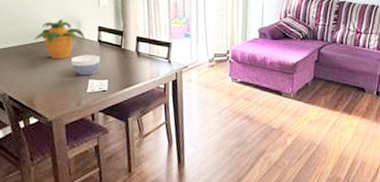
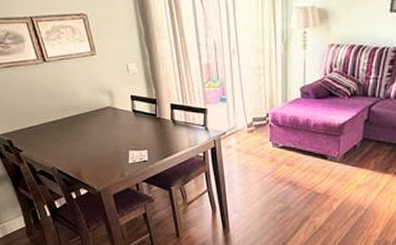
potted plant: present [33,18,86,60] -> none [70,89,120,132]
bowl: present [71,55,100,76] -> none [109,126,137,147]

